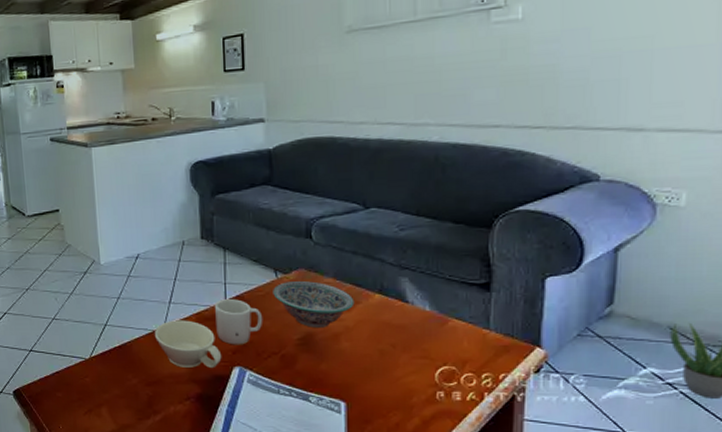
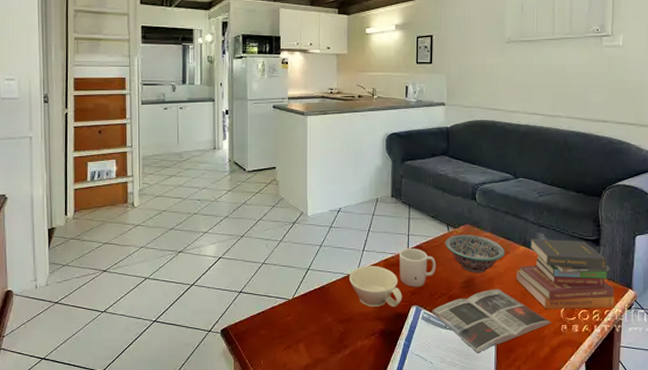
magazine: none [258,347,422,424] -> present [430,289,551,353]
books: none [369,284,514,372] -> present [515,238,614,309]

